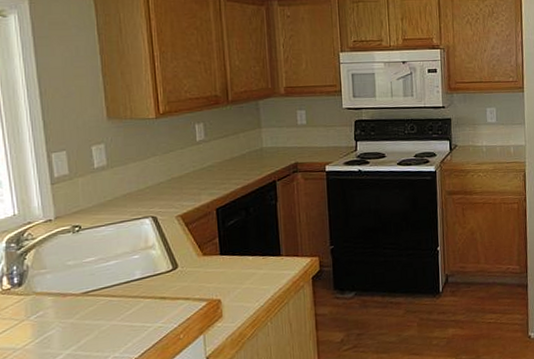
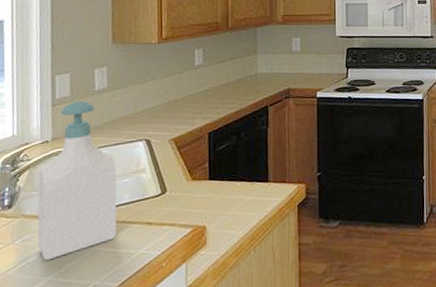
soap bottle: none [45,178,131,335] -> present [37,100,117,261]

